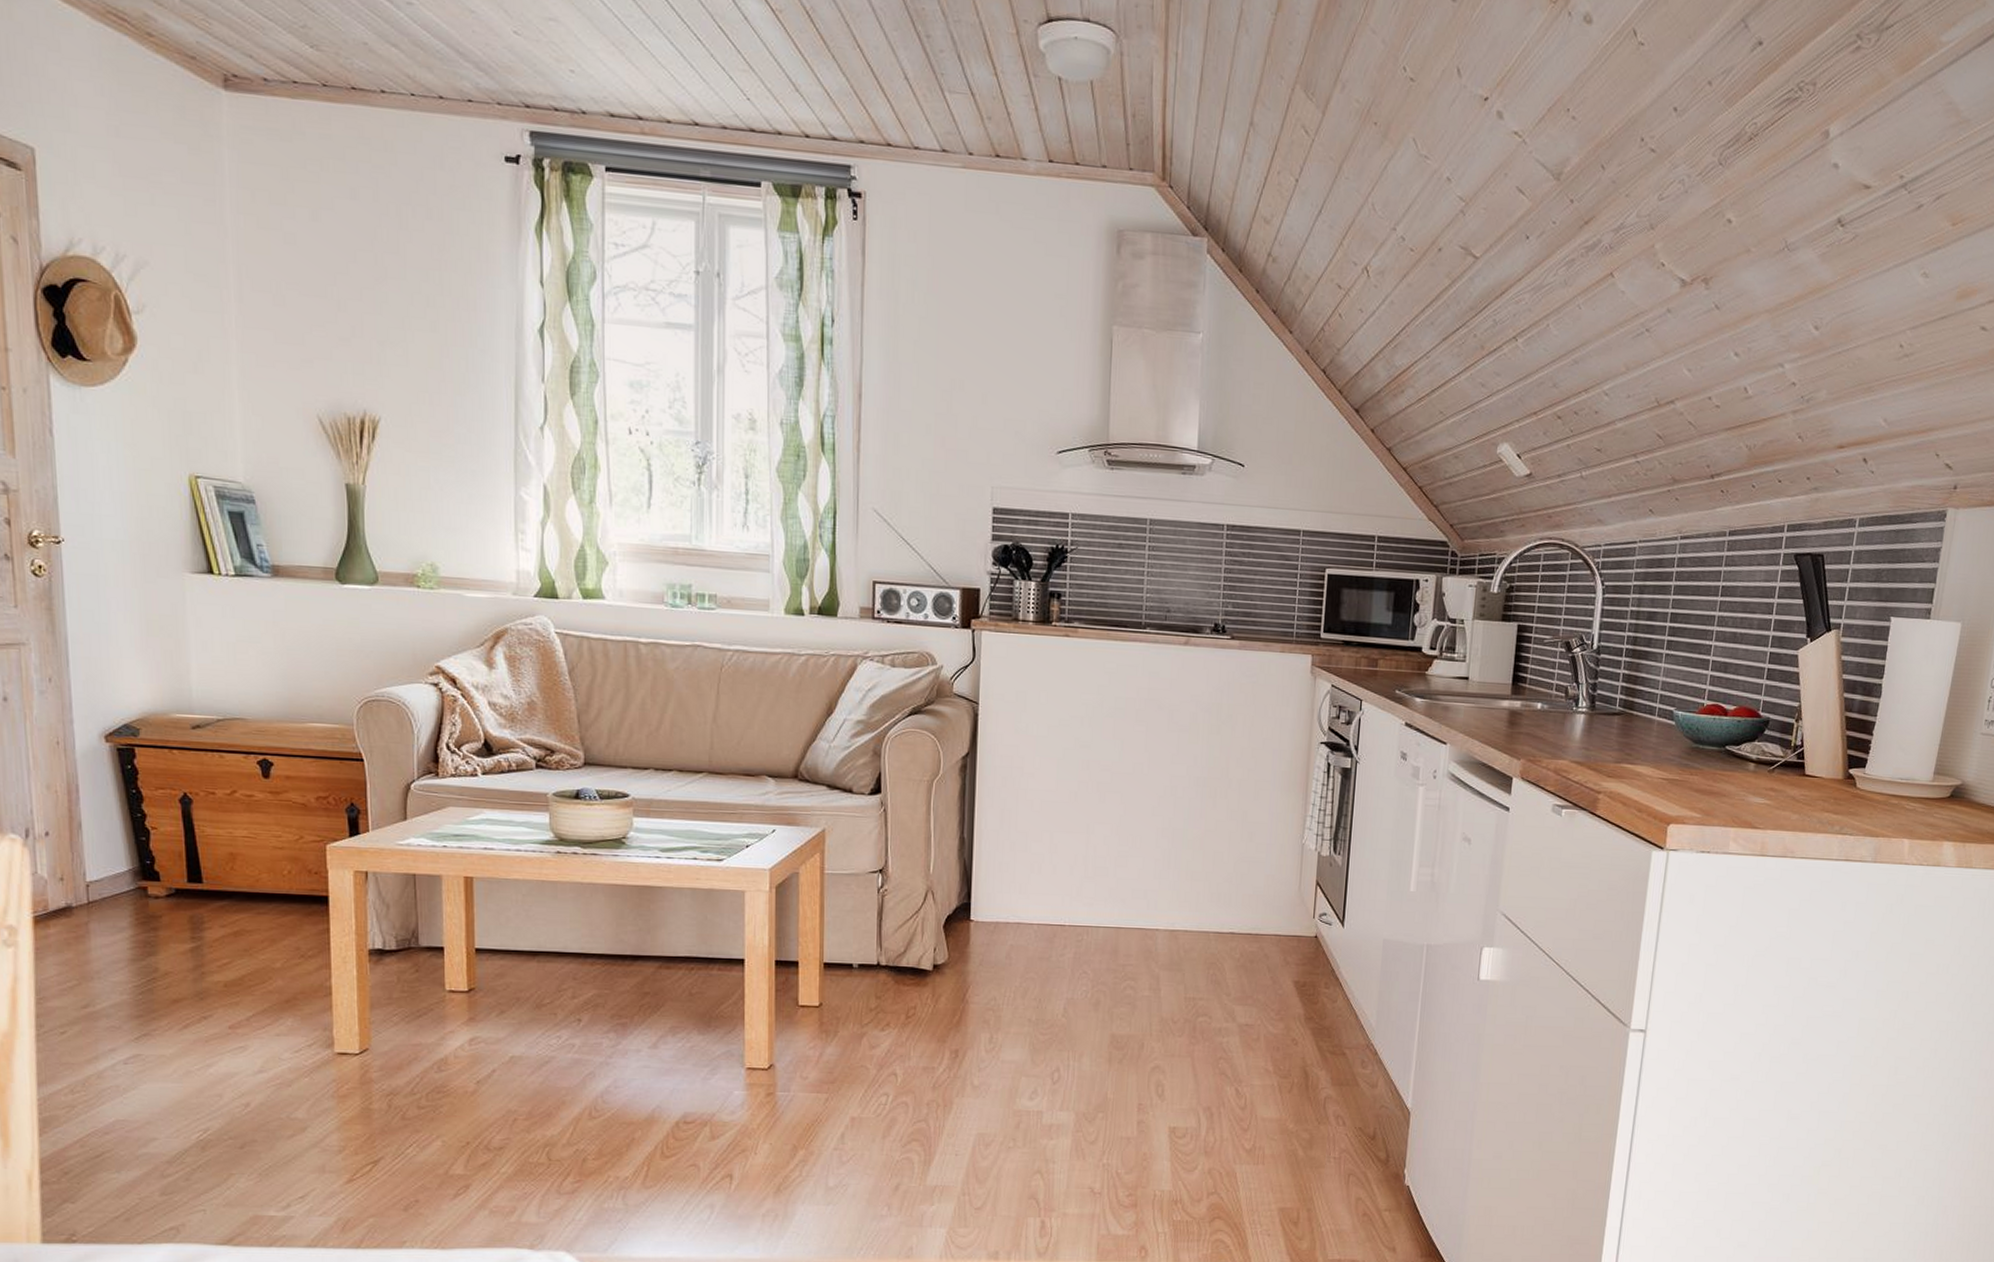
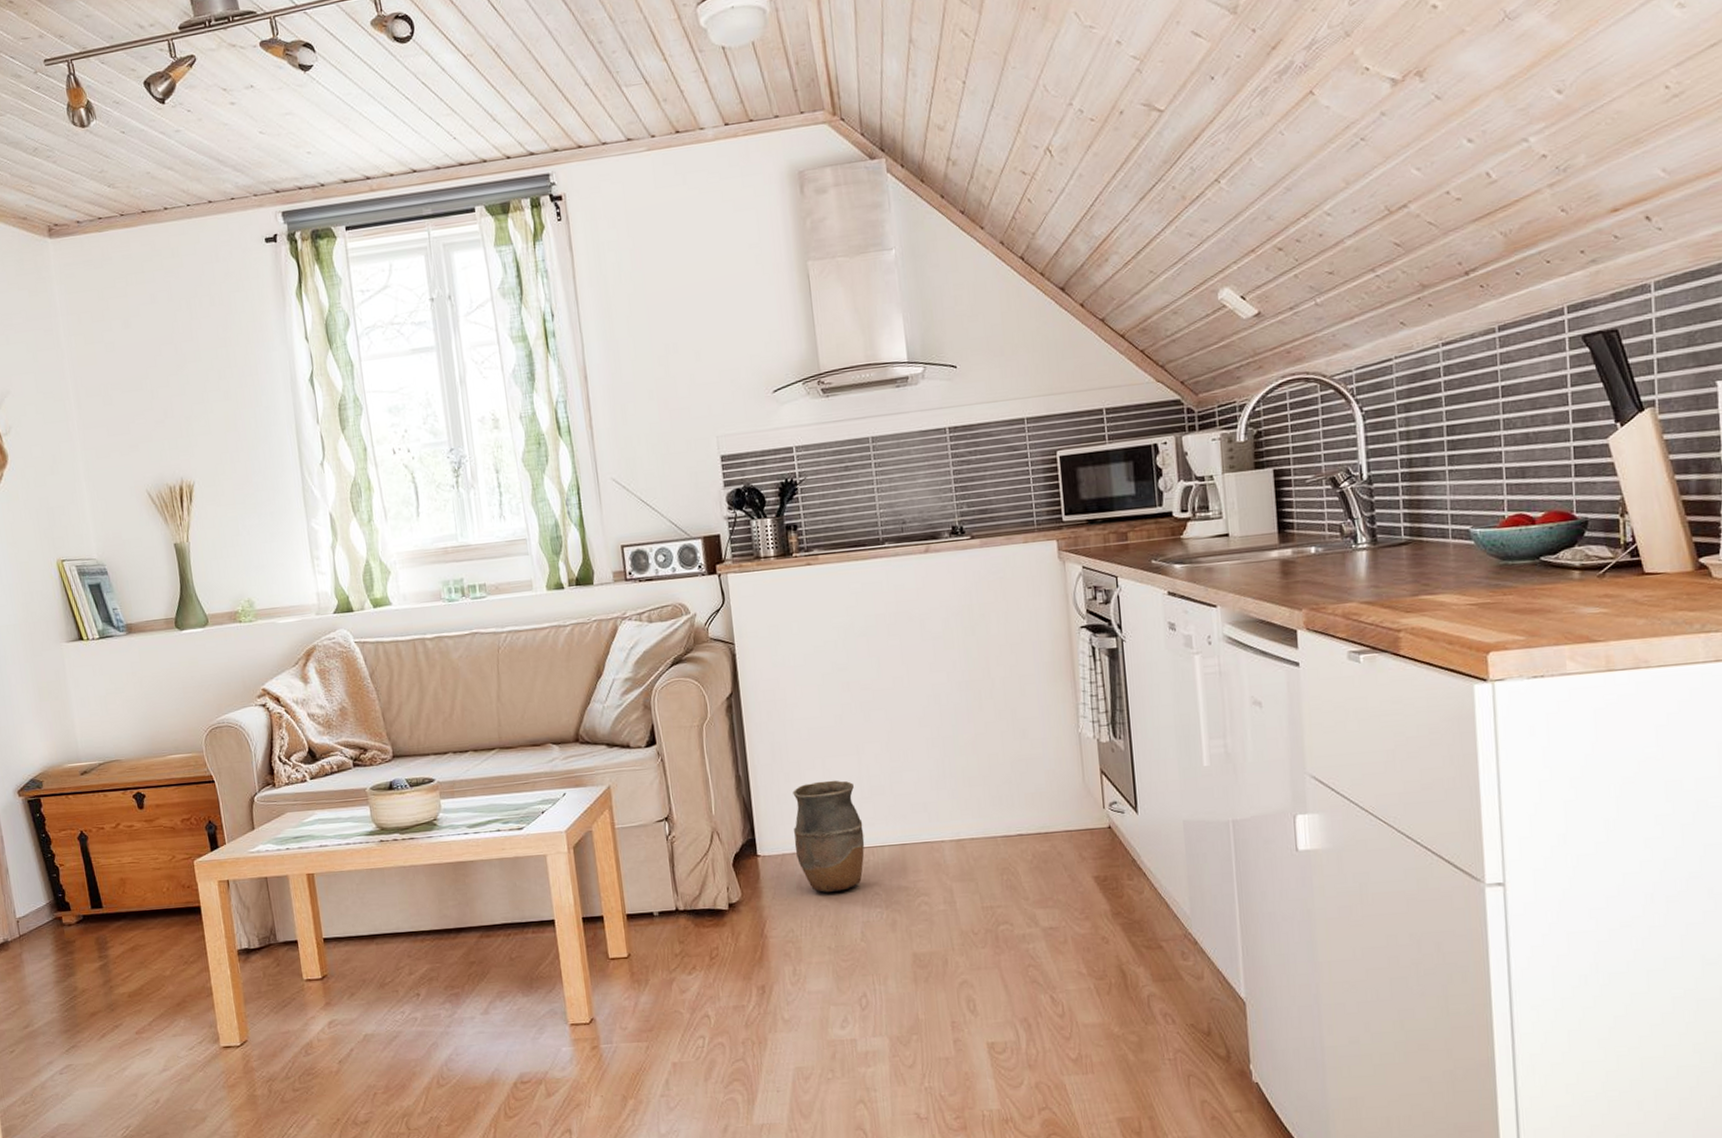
vase: none [1010,854,1082,966] -> present [793,780,865,893]

